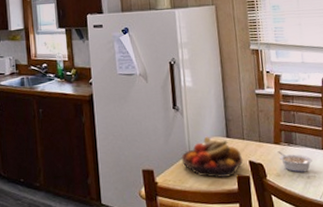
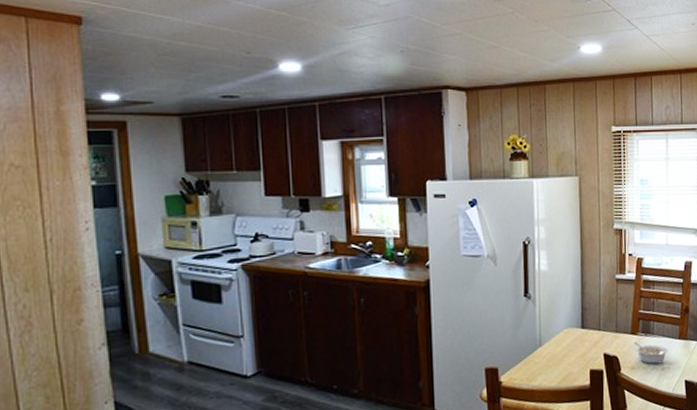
fruit bowl: present [181,136,244,178] -> none [530,327,598,374]

